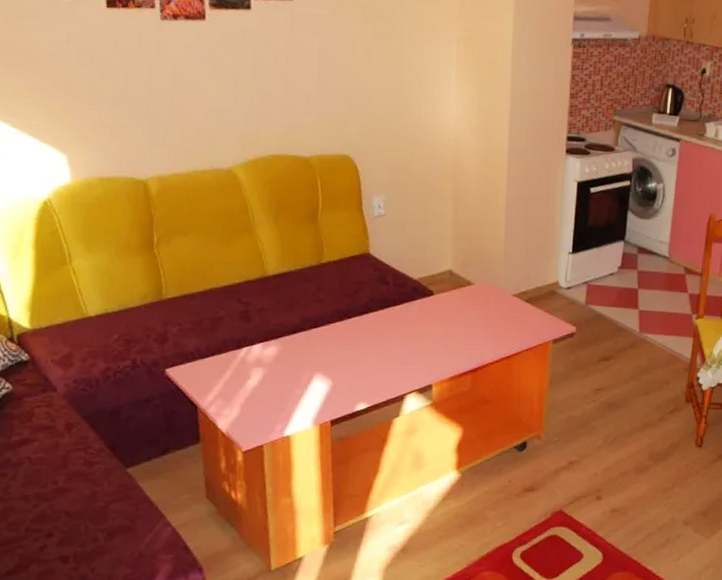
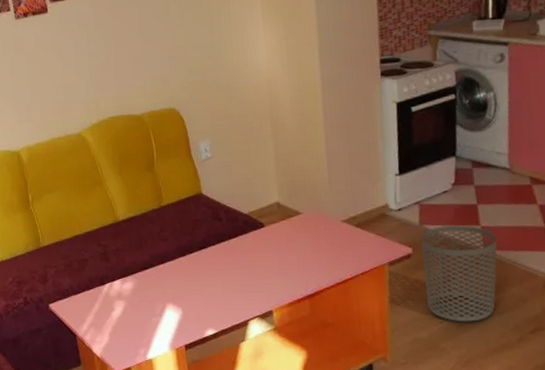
waste bin: none [584,307,652,402] -> present [421,225,498,322]

